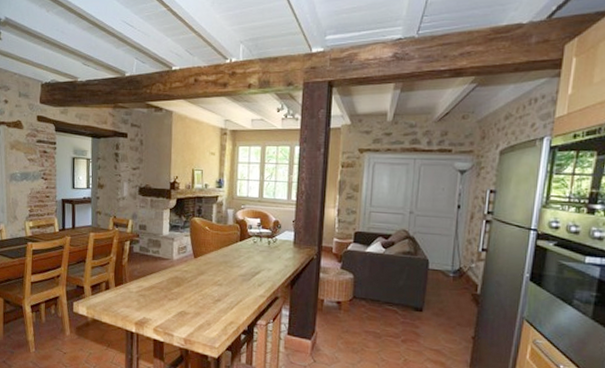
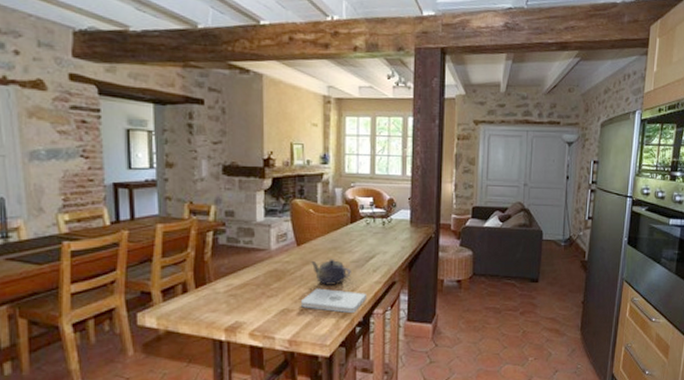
notepad: none [195,296,251,321] -> present [300,288,366,313]
teapot: none [205,271,239,295] -> present [311,259,351,285]

